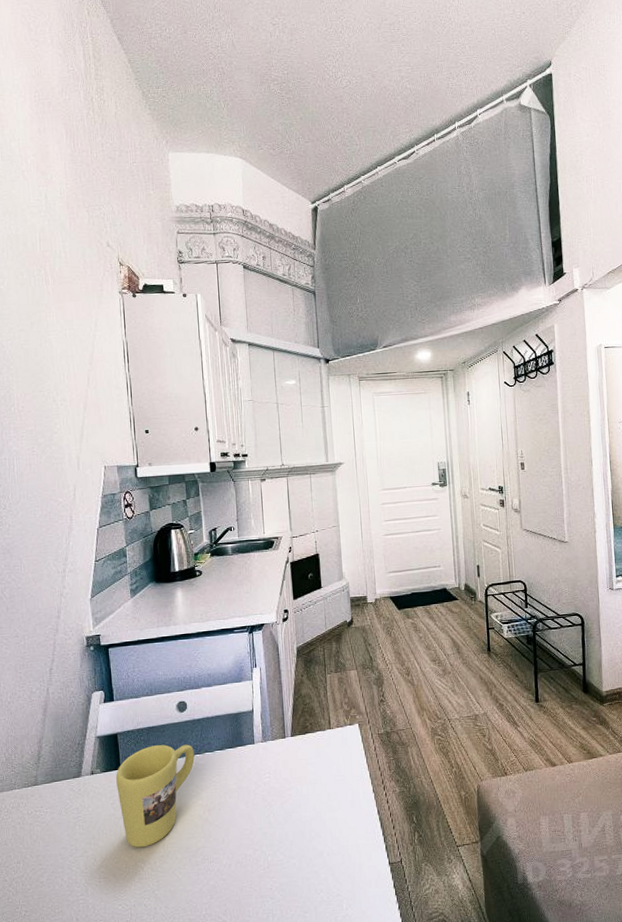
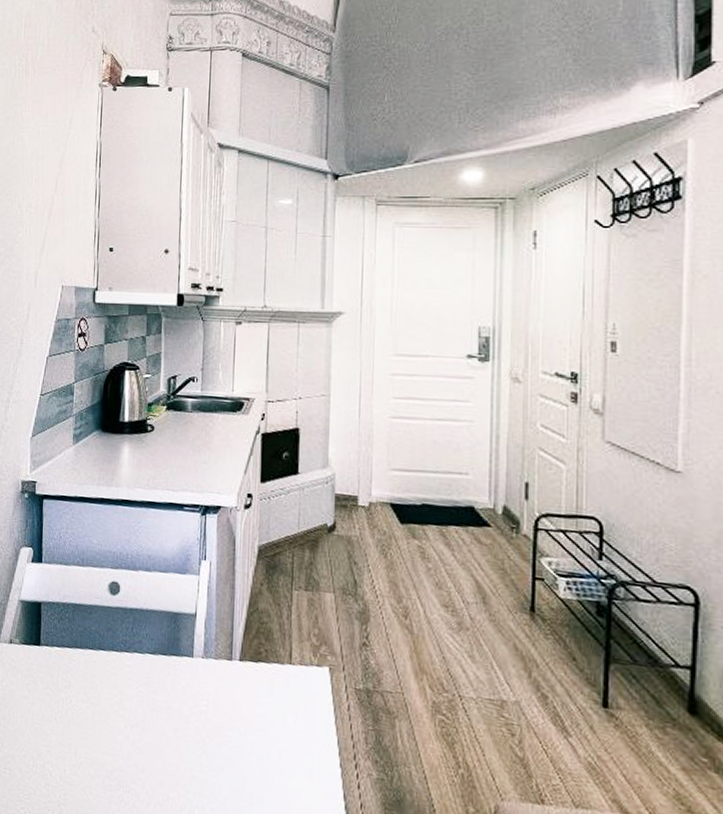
mug: present [116,744,195,848] -> none [34,626,122,748]

